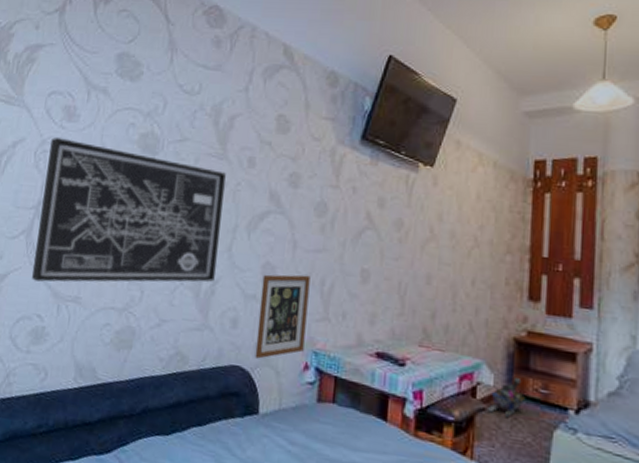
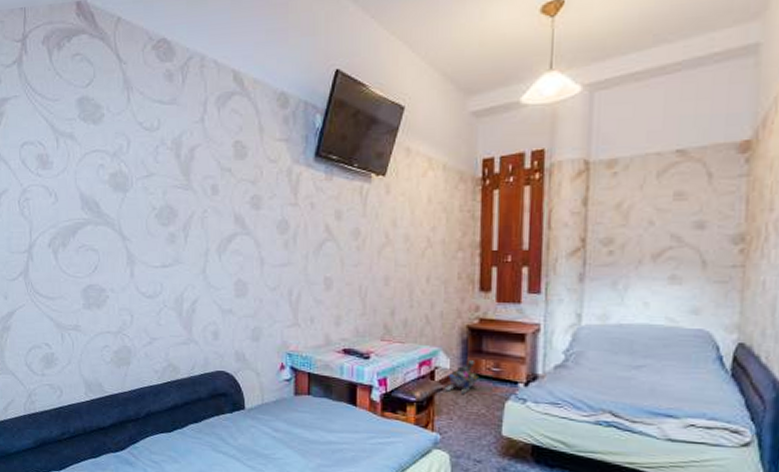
wall art: present [31,138,226,283] -> none [30,185,194,315]
picture frame: present [254,274,311,359] -> none [236,288,279,364]

